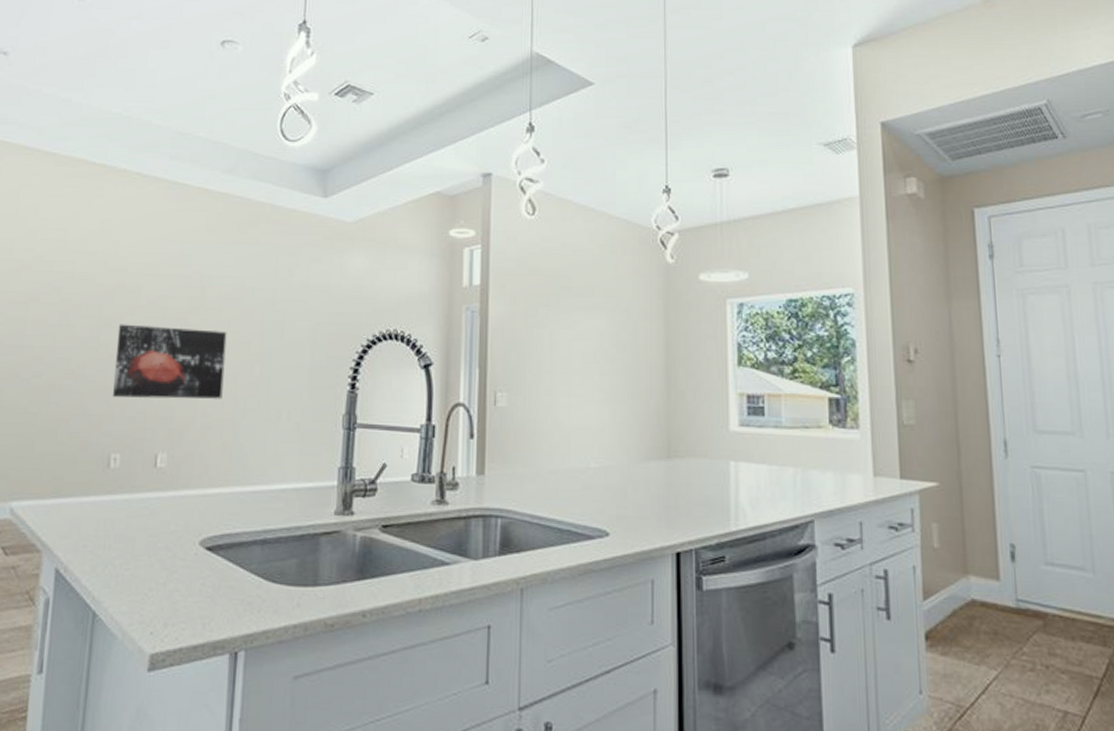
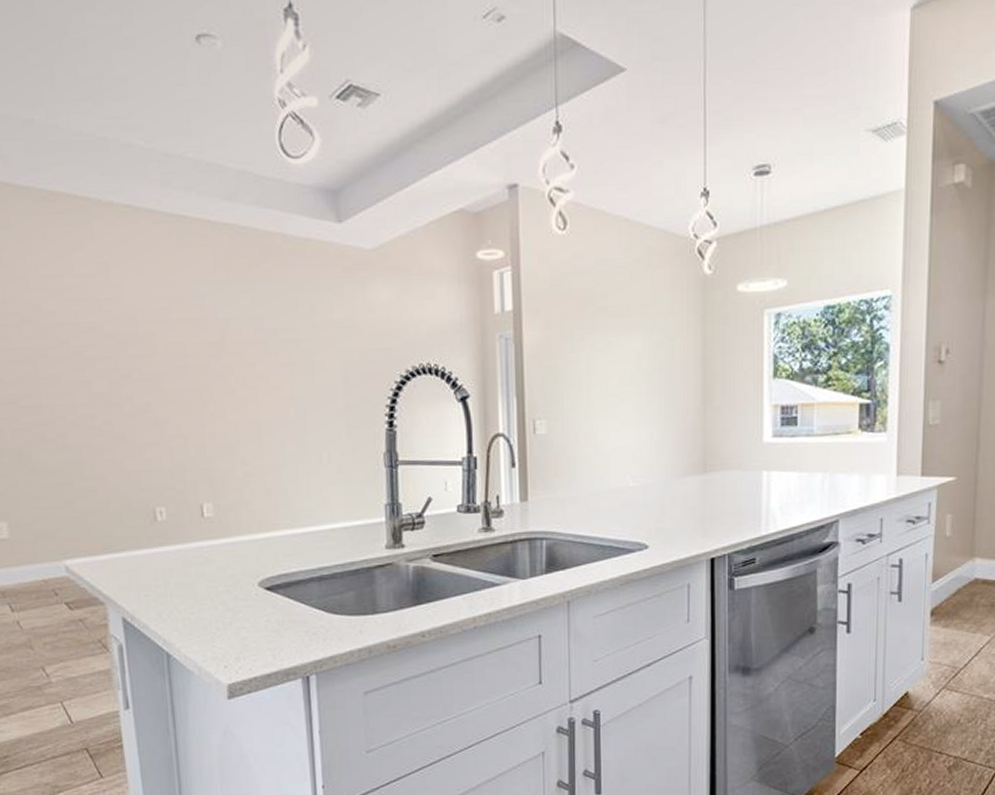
wall art: present [113,324,227,399] -> none [138,375,259,451]

